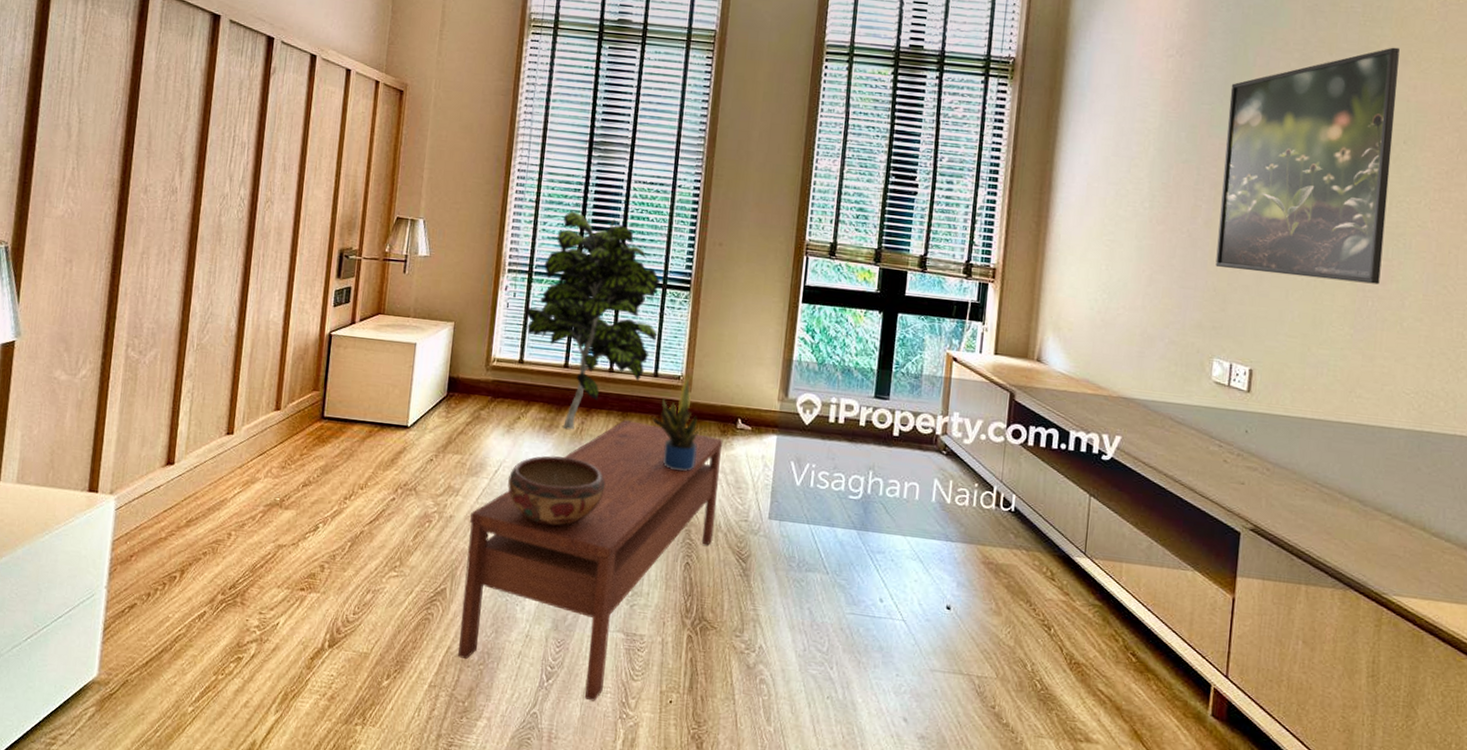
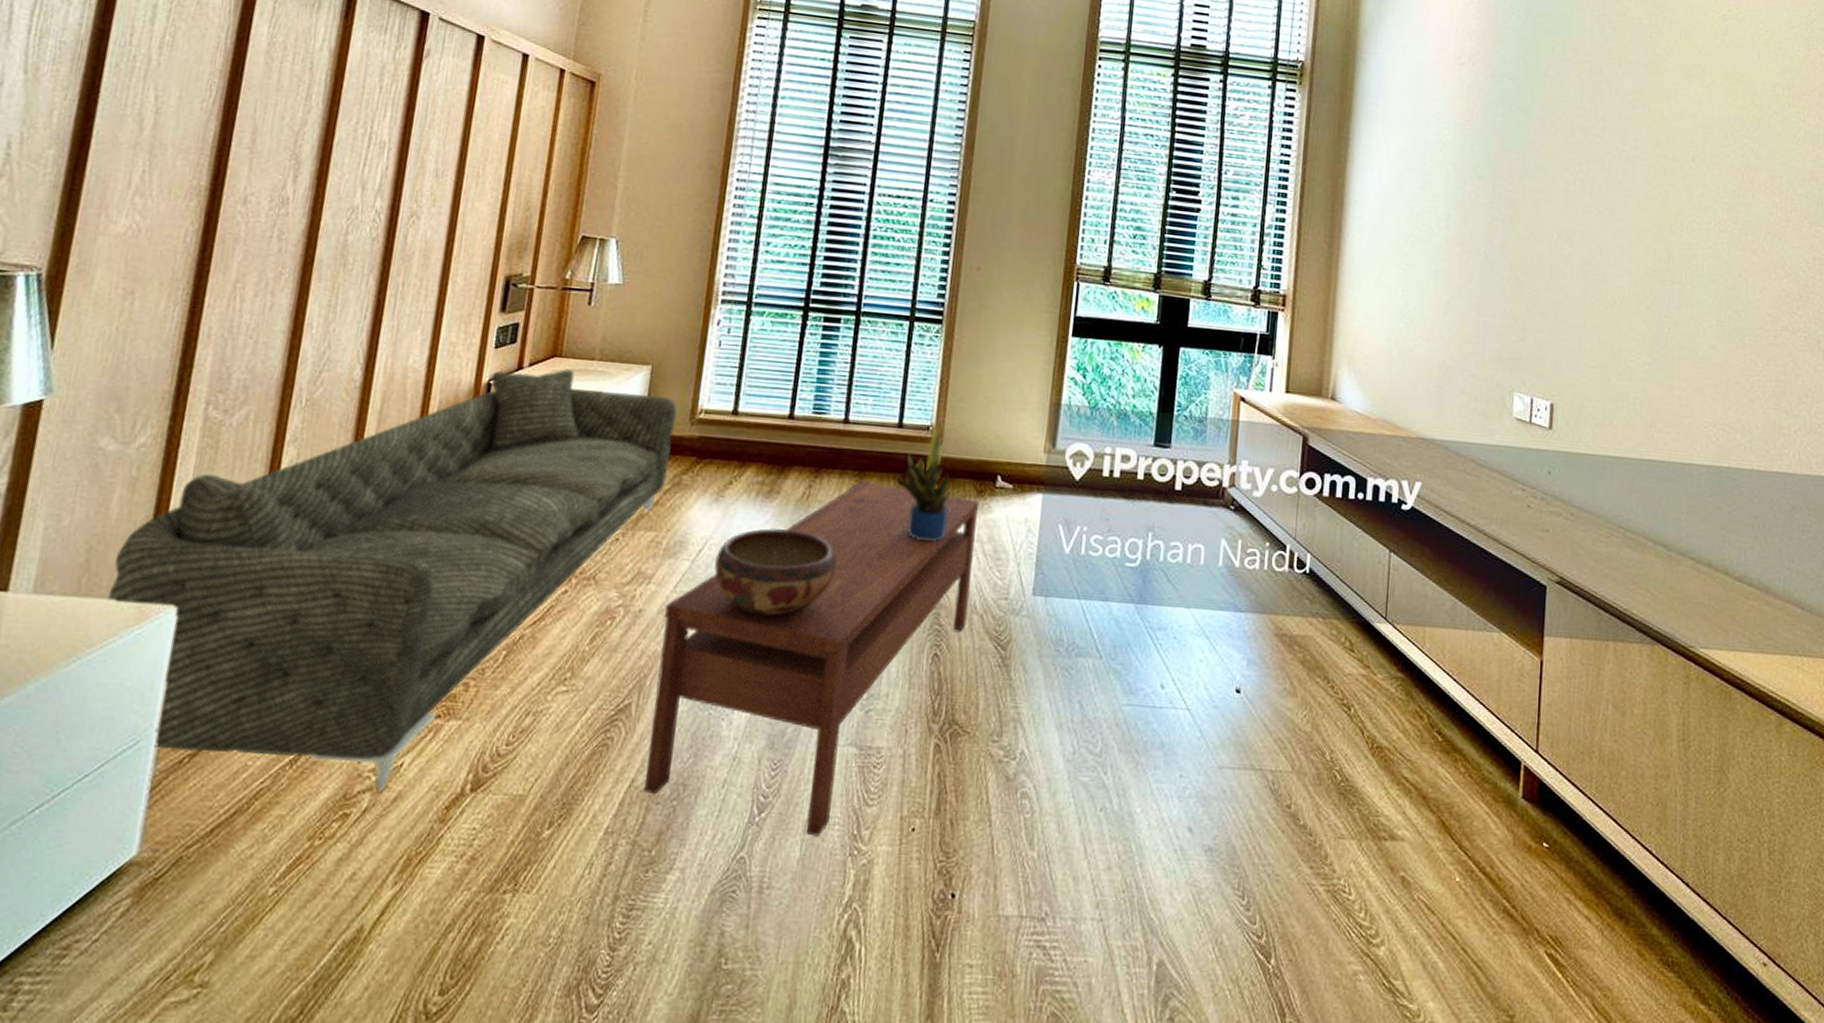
sofa: none [66,324,475,643] -> present [107,369,677,792]
indoor plant: present [525,211,660,430] -> none [741,229,906,496]
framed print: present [1215,47,1400,285] -> none [1513,60,1685,310]

